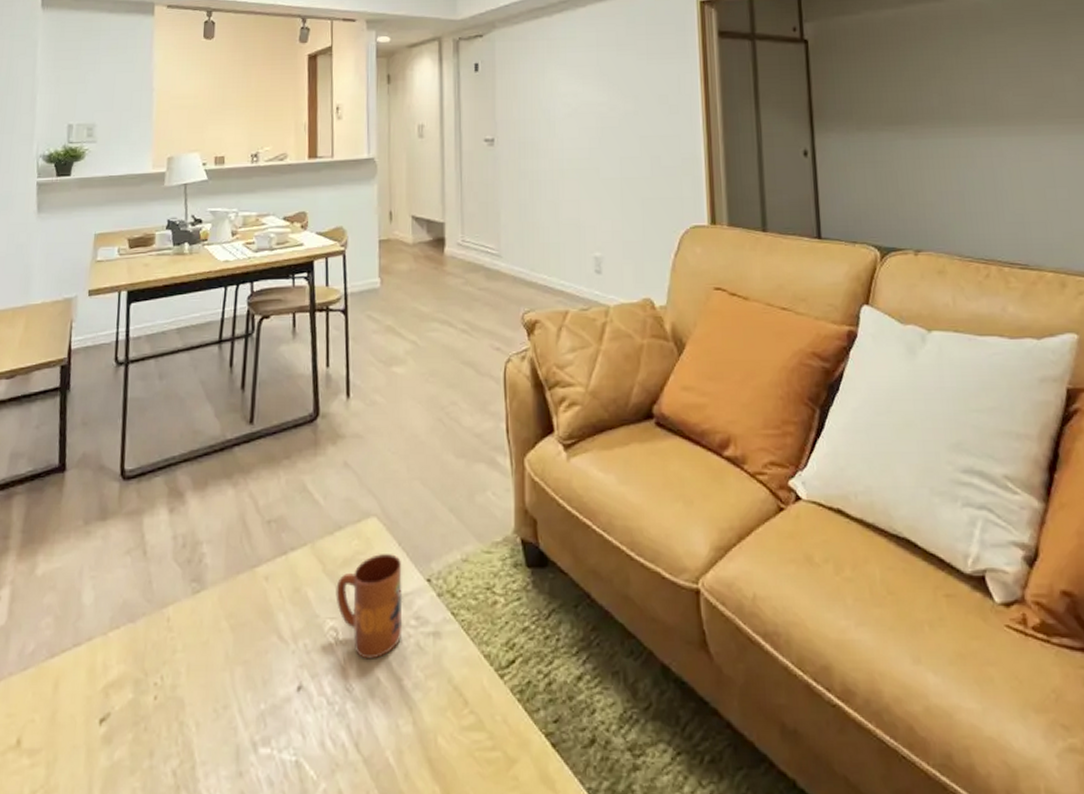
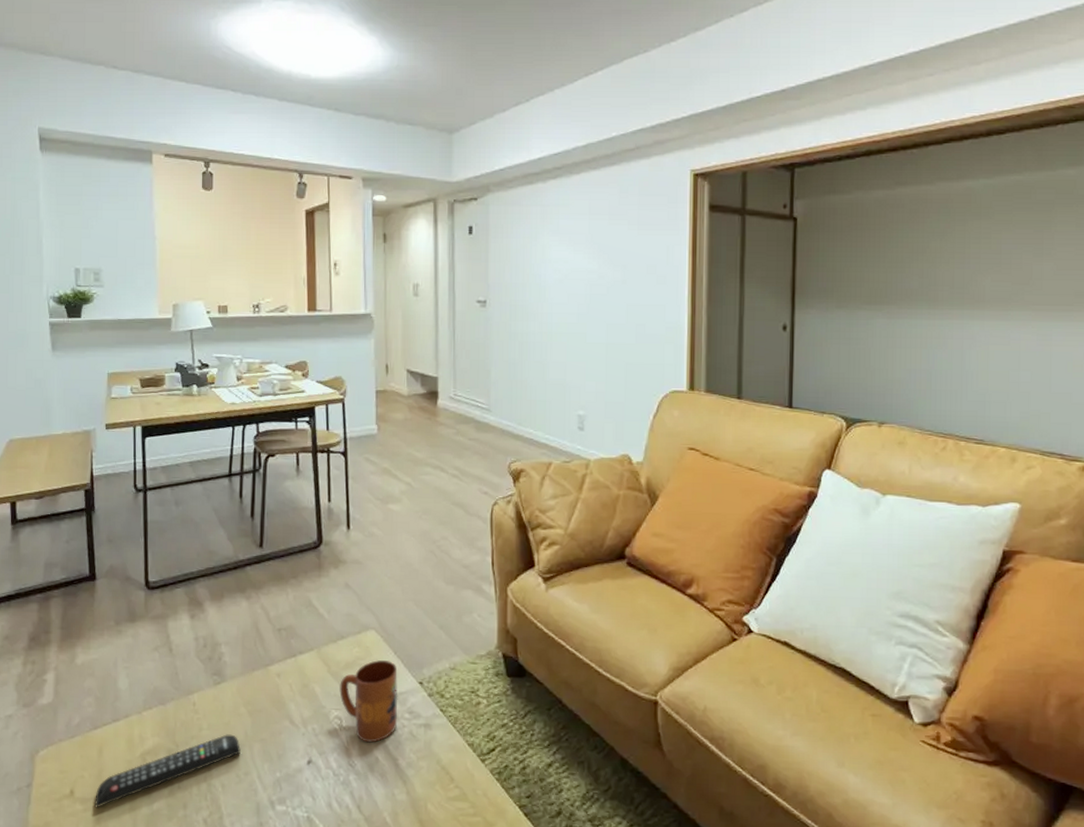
remote control: none [44,656,220,762] -> present [95,734,241,808]

